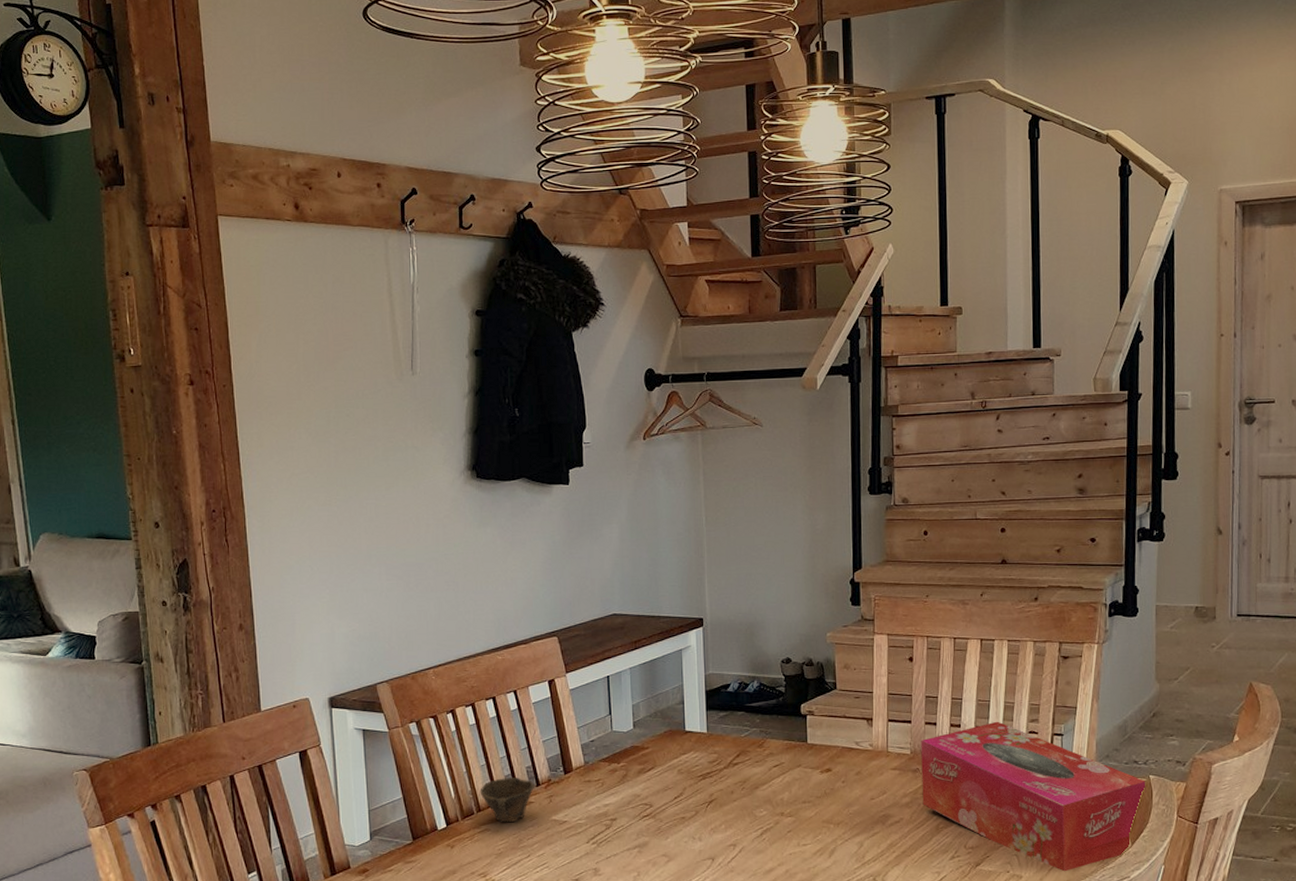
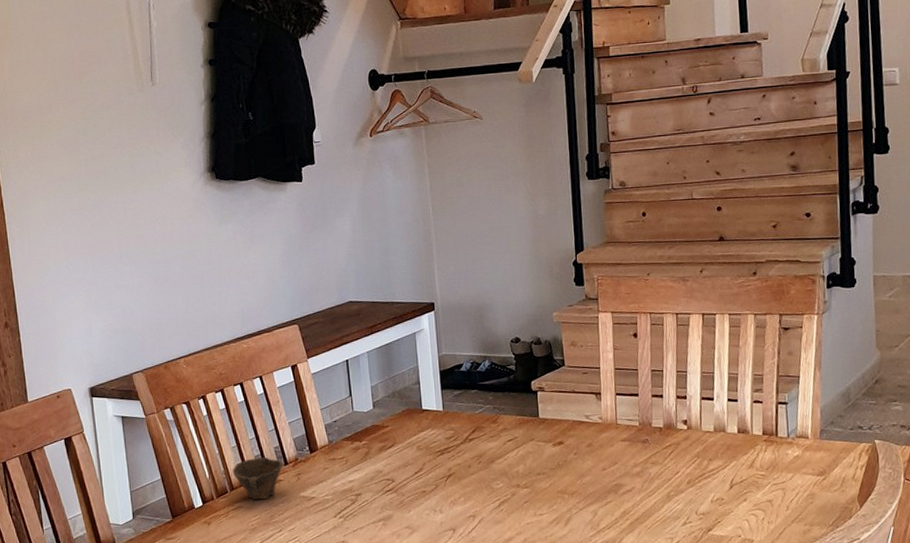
tissue box: present [921,721,1146,872] -> none [648,392,872,535]

